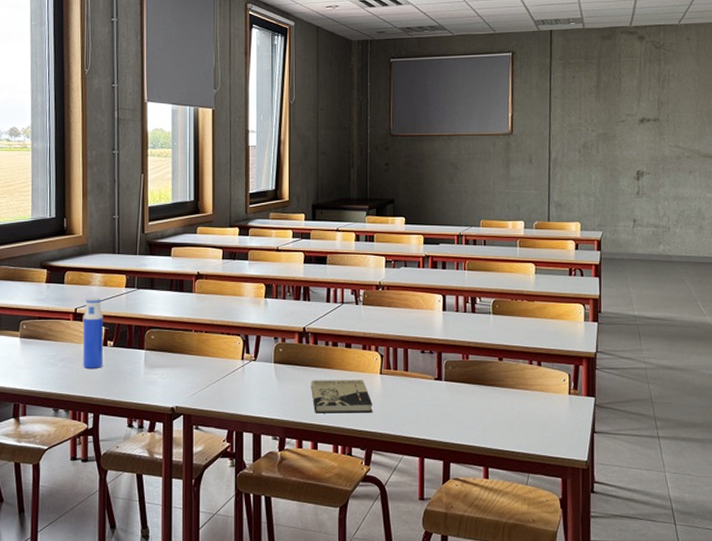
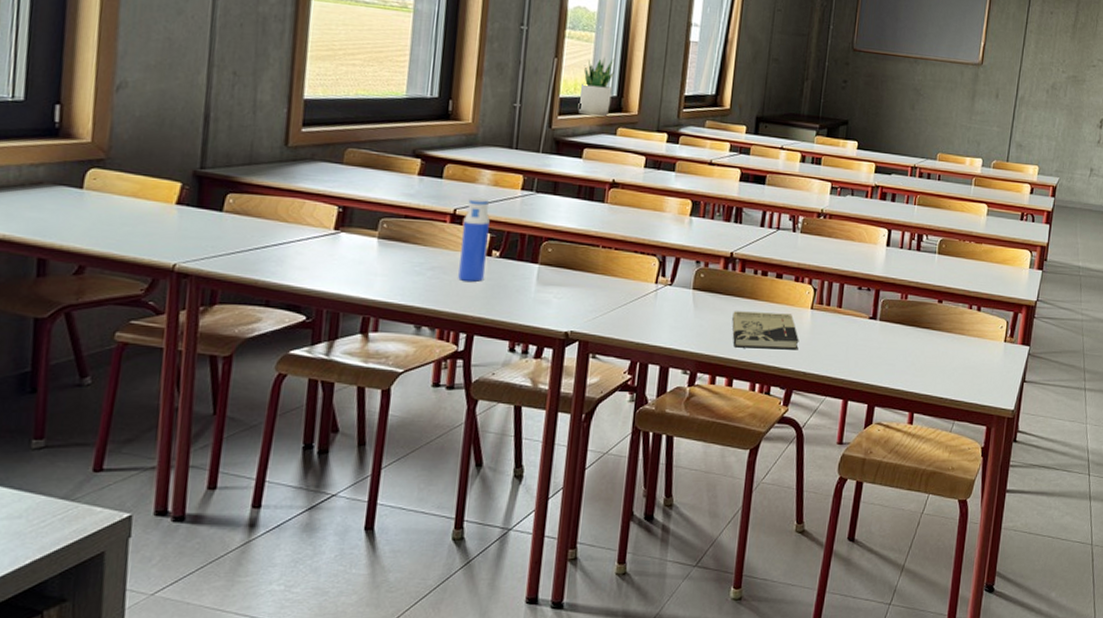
planter: none [164,168,190,219] -> present [578,57,614,117]

